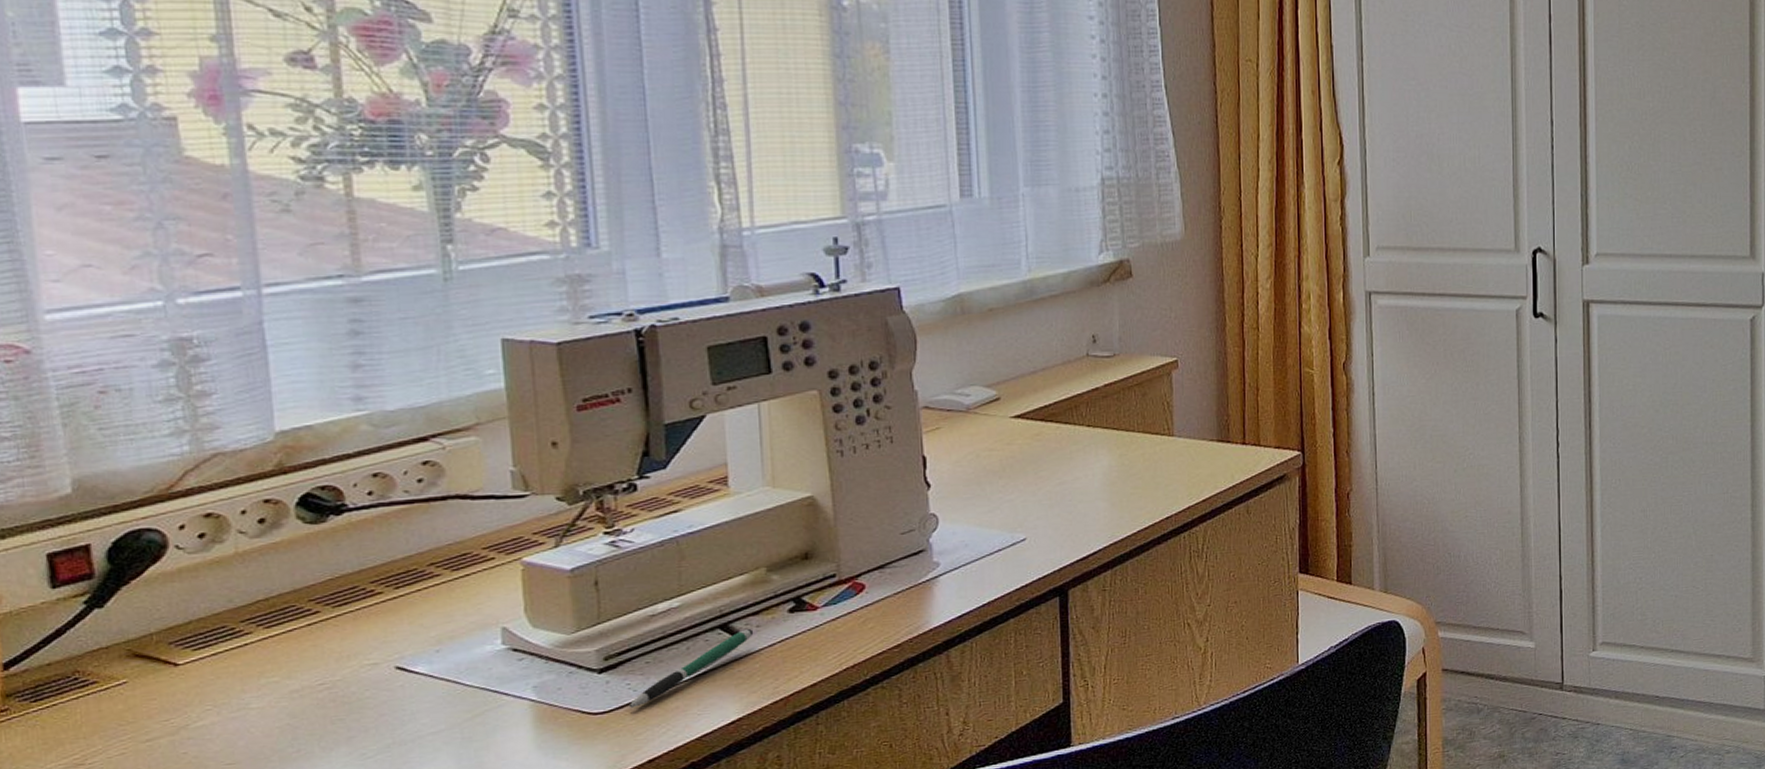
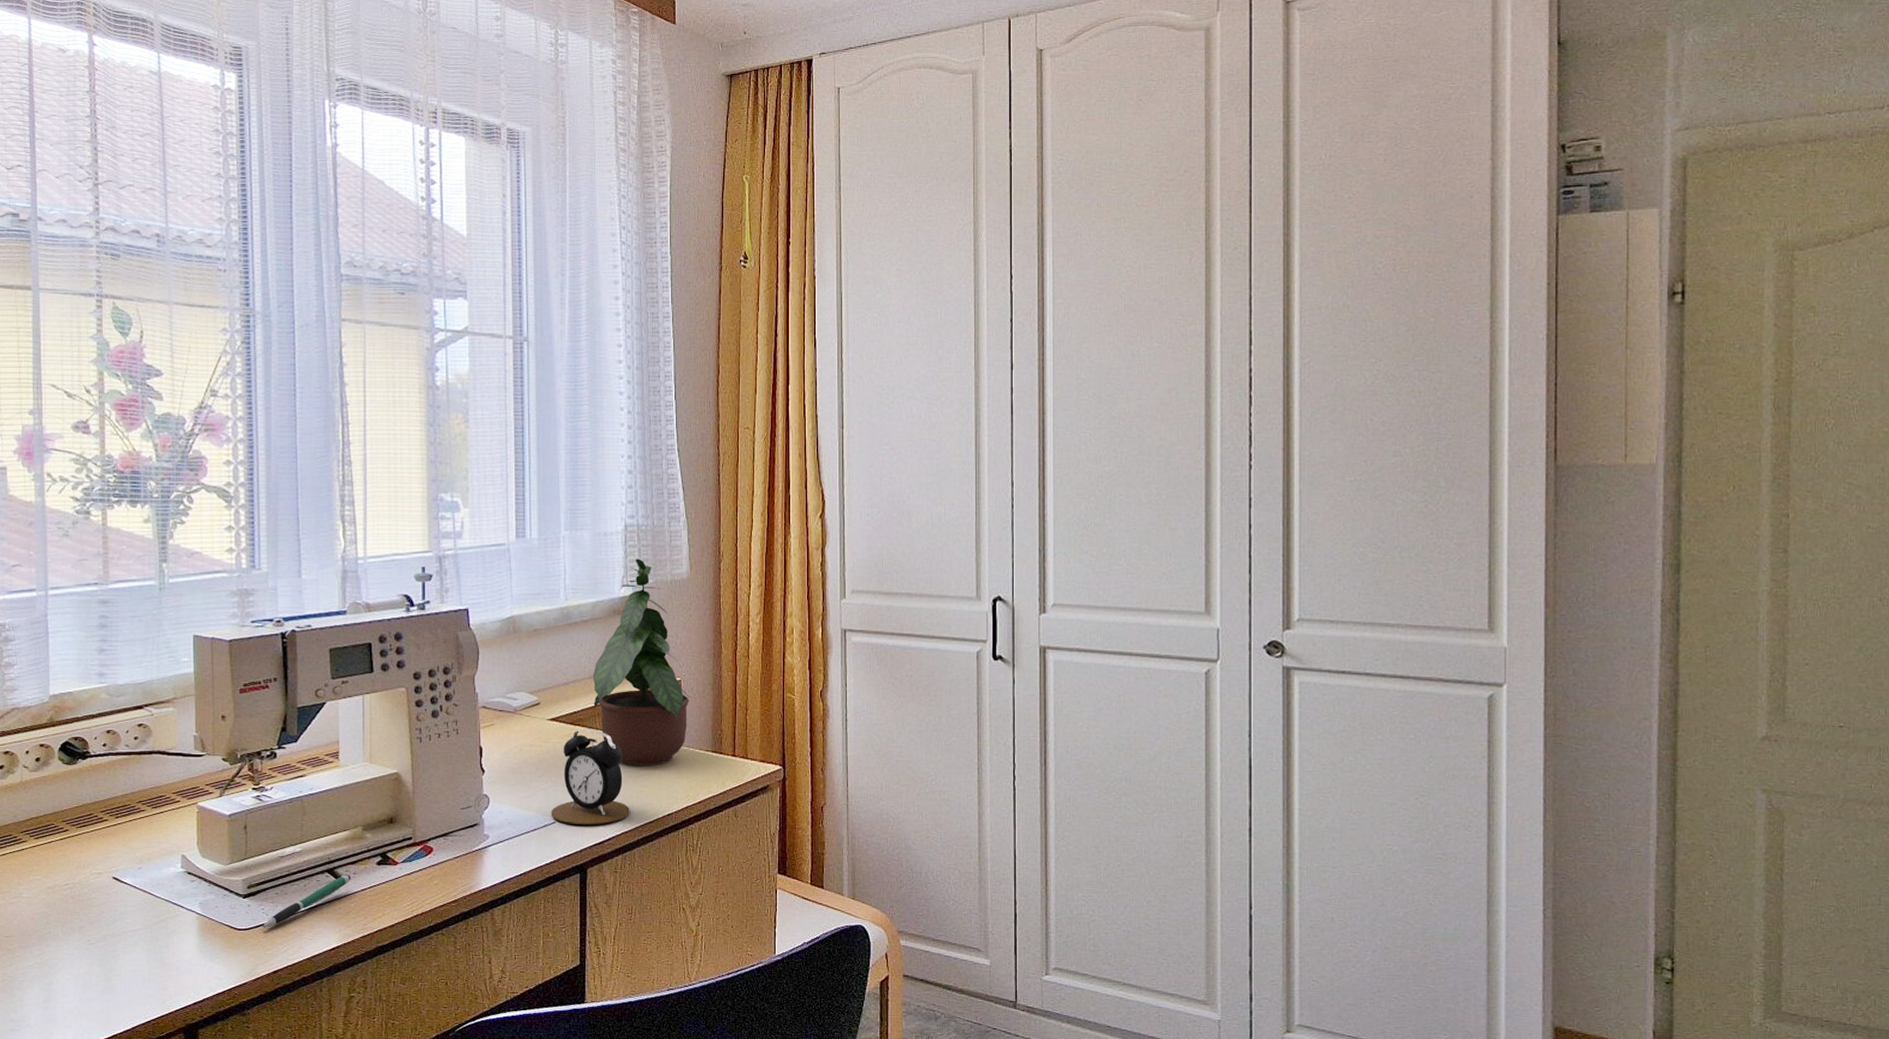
alarm clock: none [1019,425,1119,540] -> present [550,729,630,825]
potted plant: none [1066,218,1189,464] -> present [592,558,690,766]

